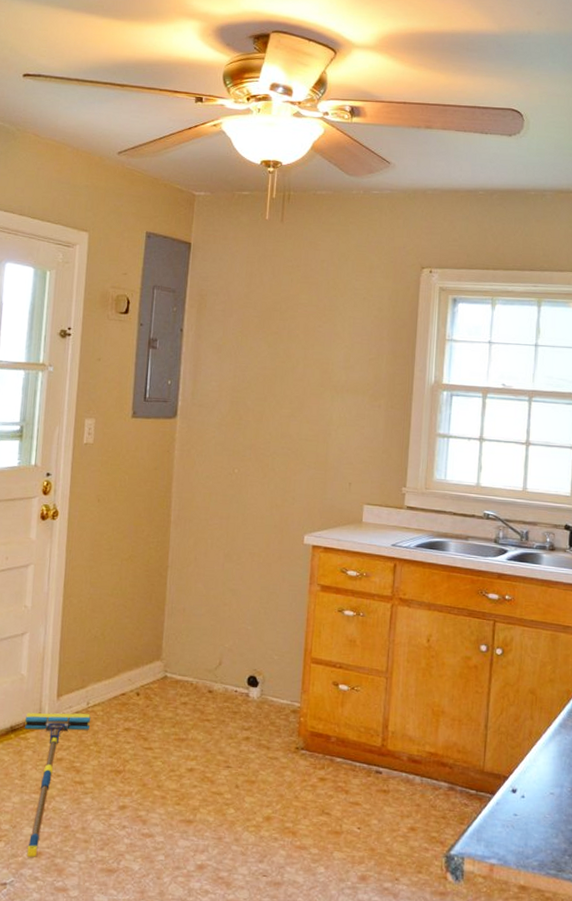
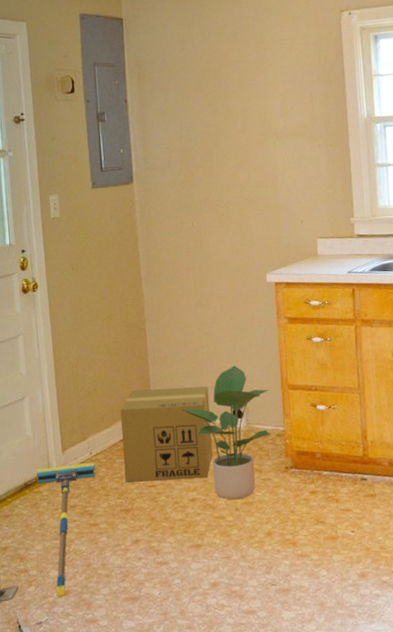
cardboard box: none [121,641,225,748] -> present [120,386,213,483]
potted plant: none [191,629,290,776] -> present [179,365,270,500]

